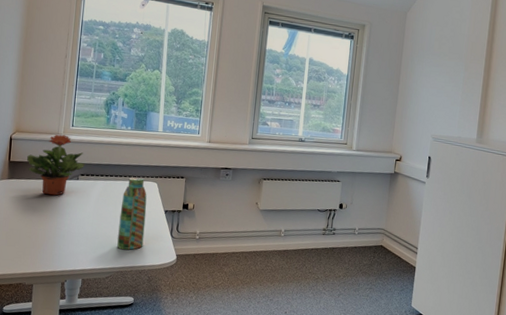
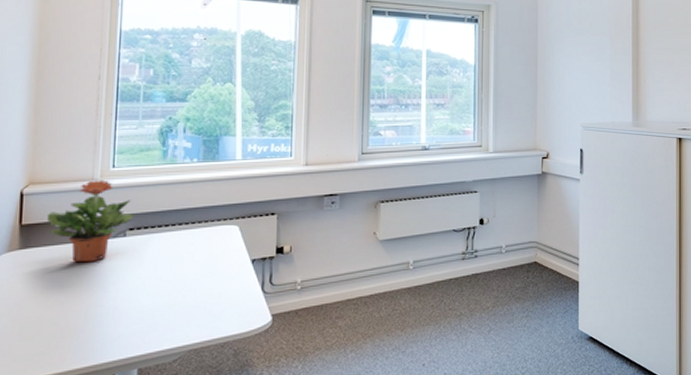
water bottle: present [117,177,147,250] -> none [187,222,226,319]

